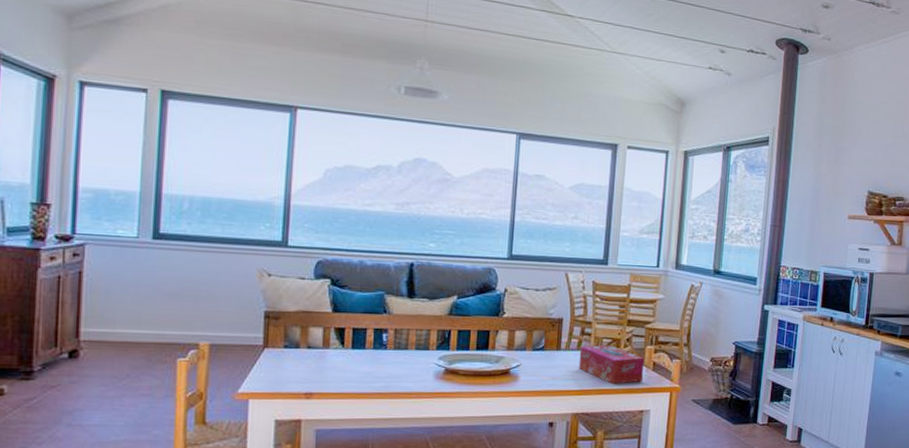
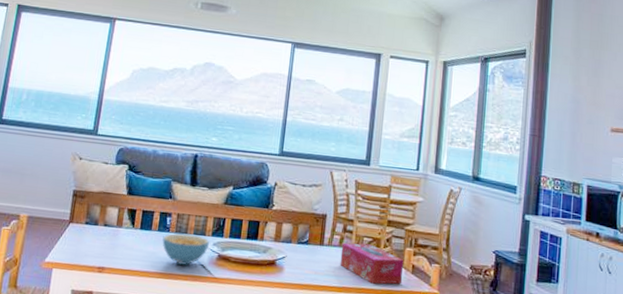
cereal bowl: none [379,349,434,383] -> present [162,233,209,265]

